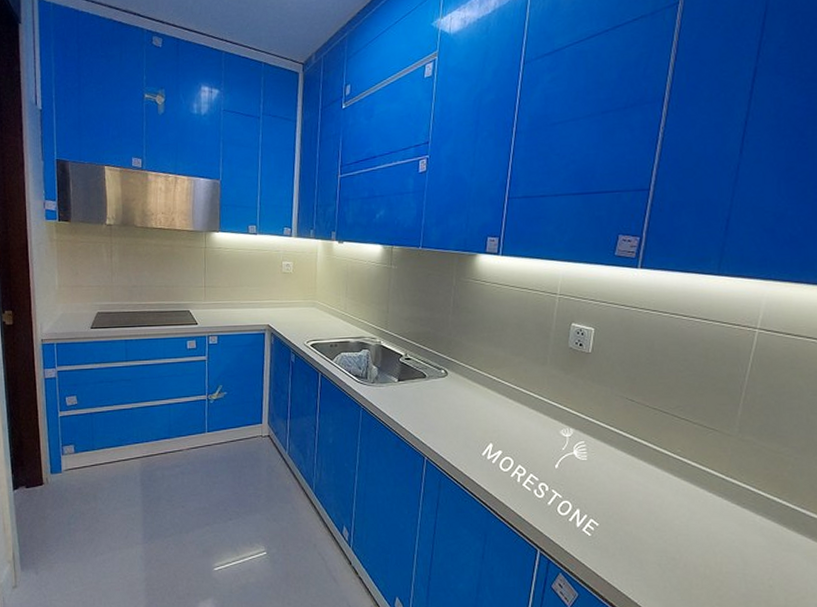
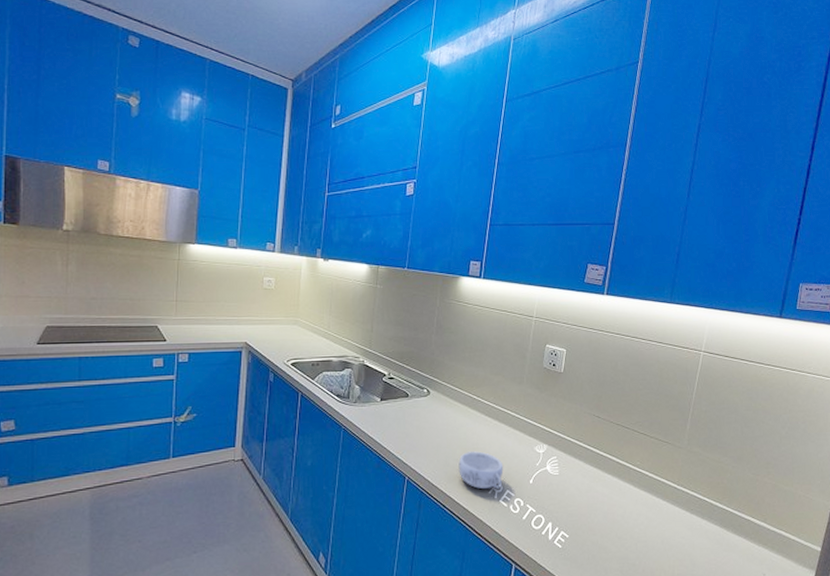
decorative bowl: none [478,434,527,473] -> present [458,451,504,490]

